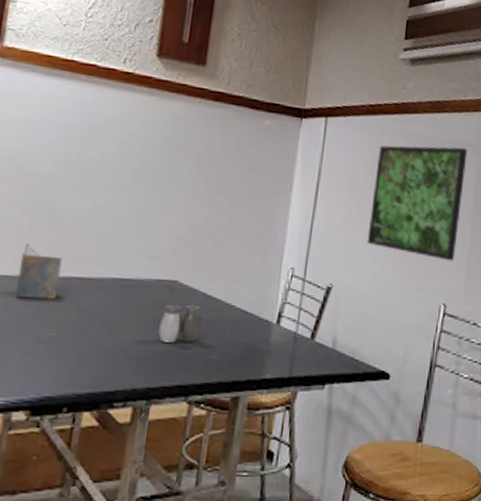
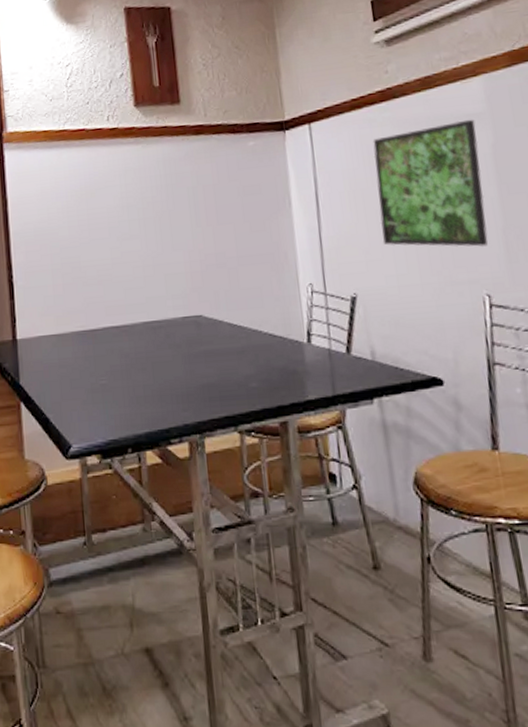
napkin holder: present [15,242,62,300] -> none [62,302,100,353]
salt and pepper shaker: present [158,304,202,343] -> none [194,335,235,376]

